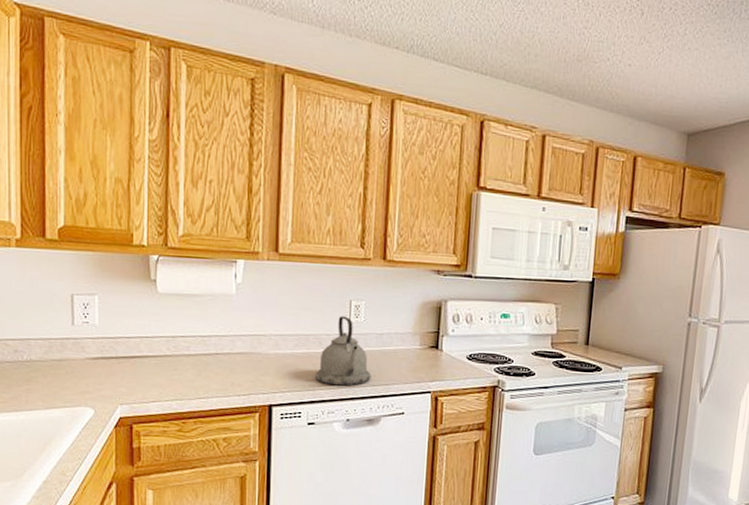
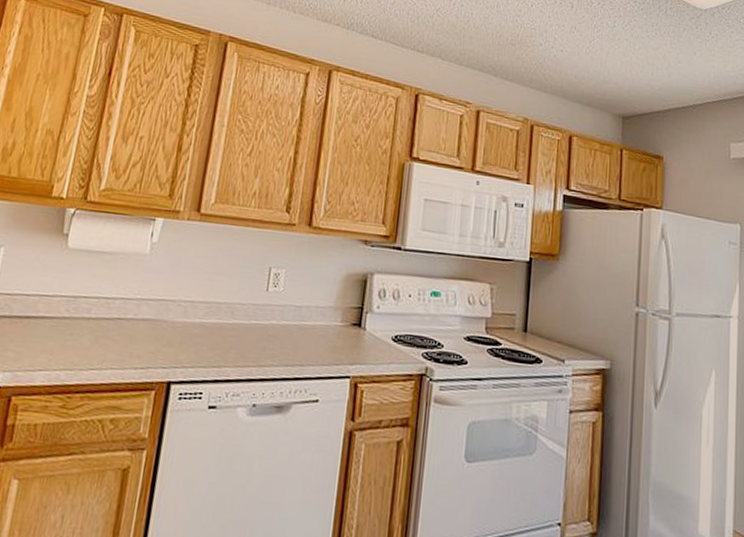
kettle: present [315,316,372,386] -> none [223,284,286,365]

